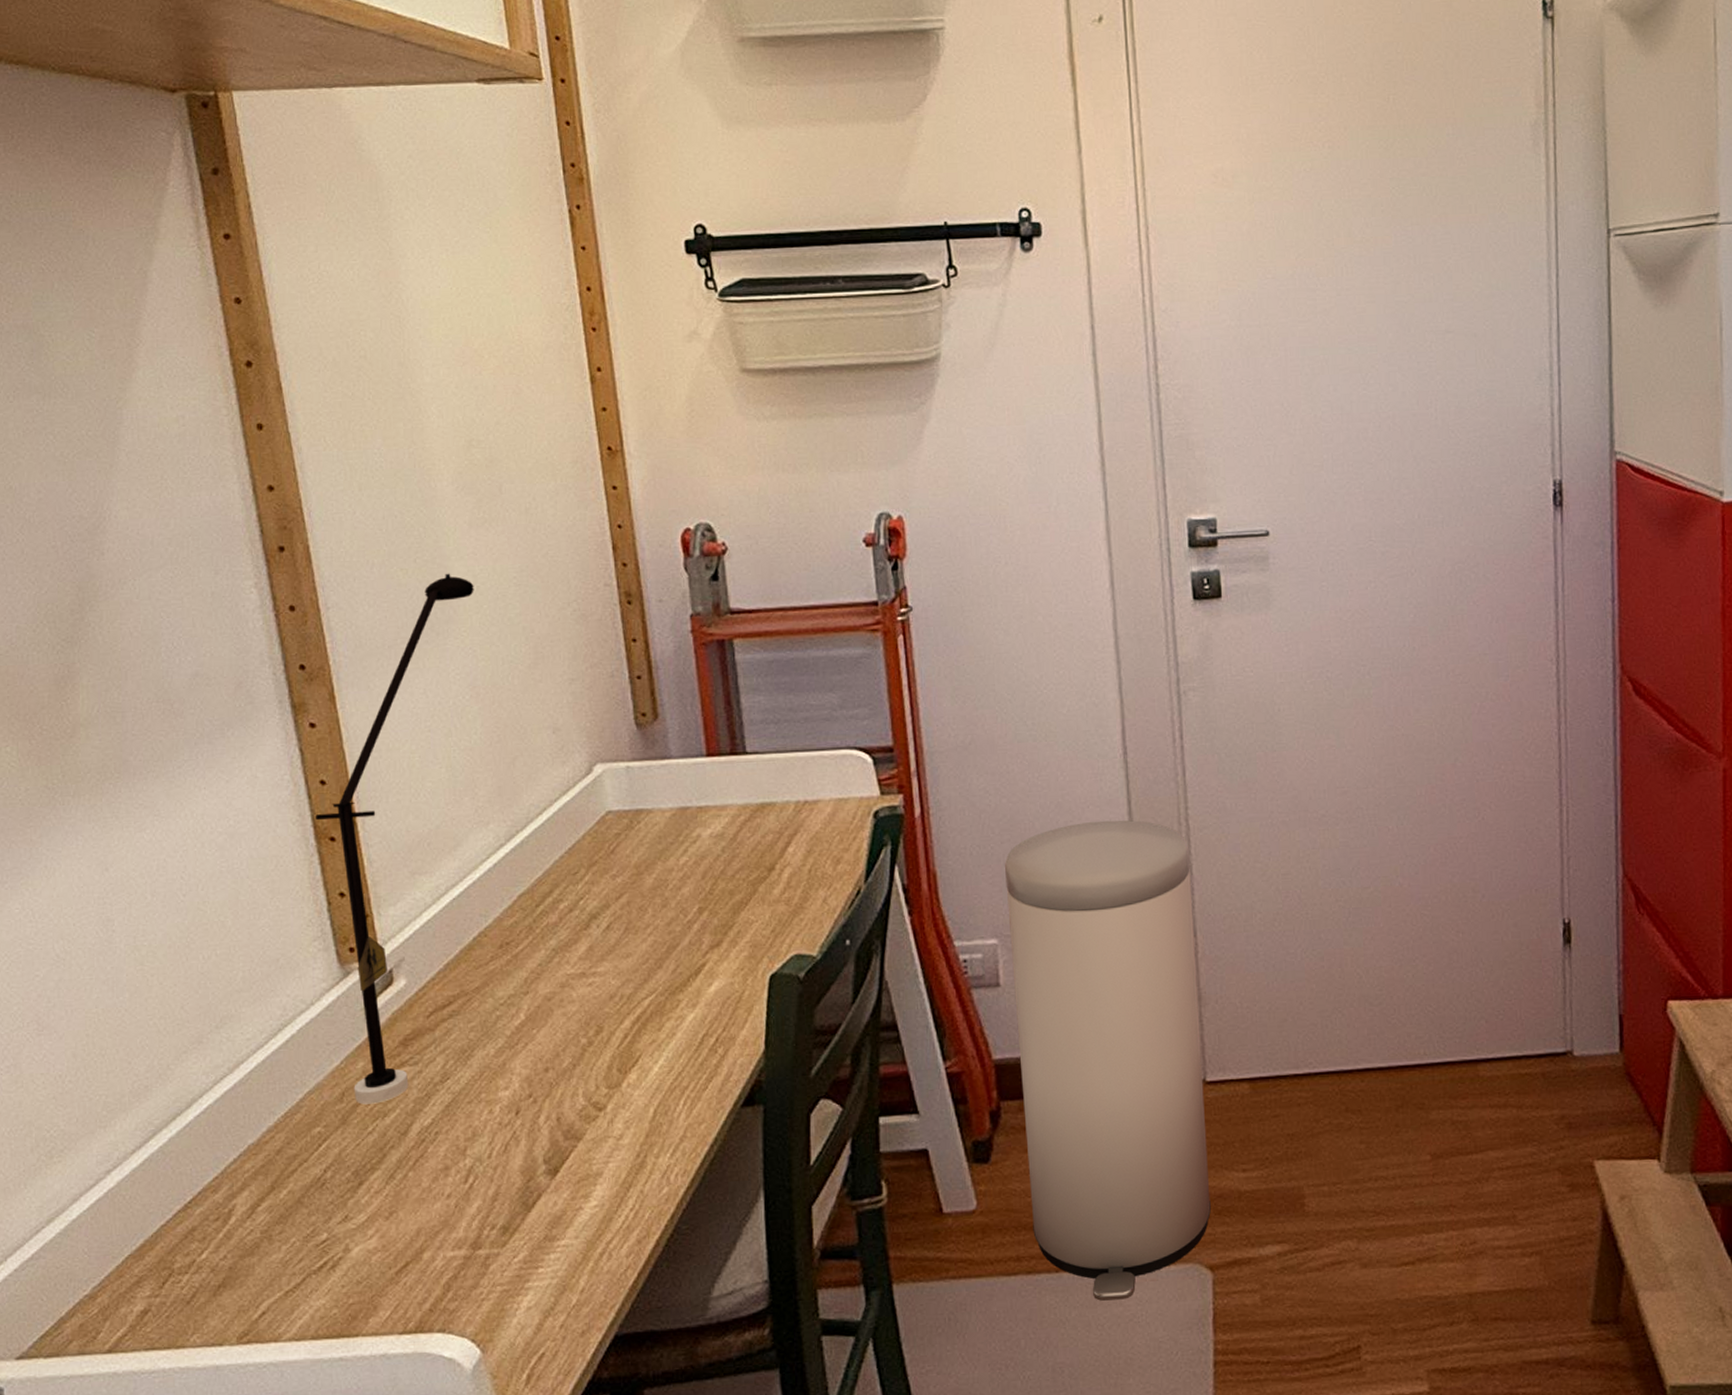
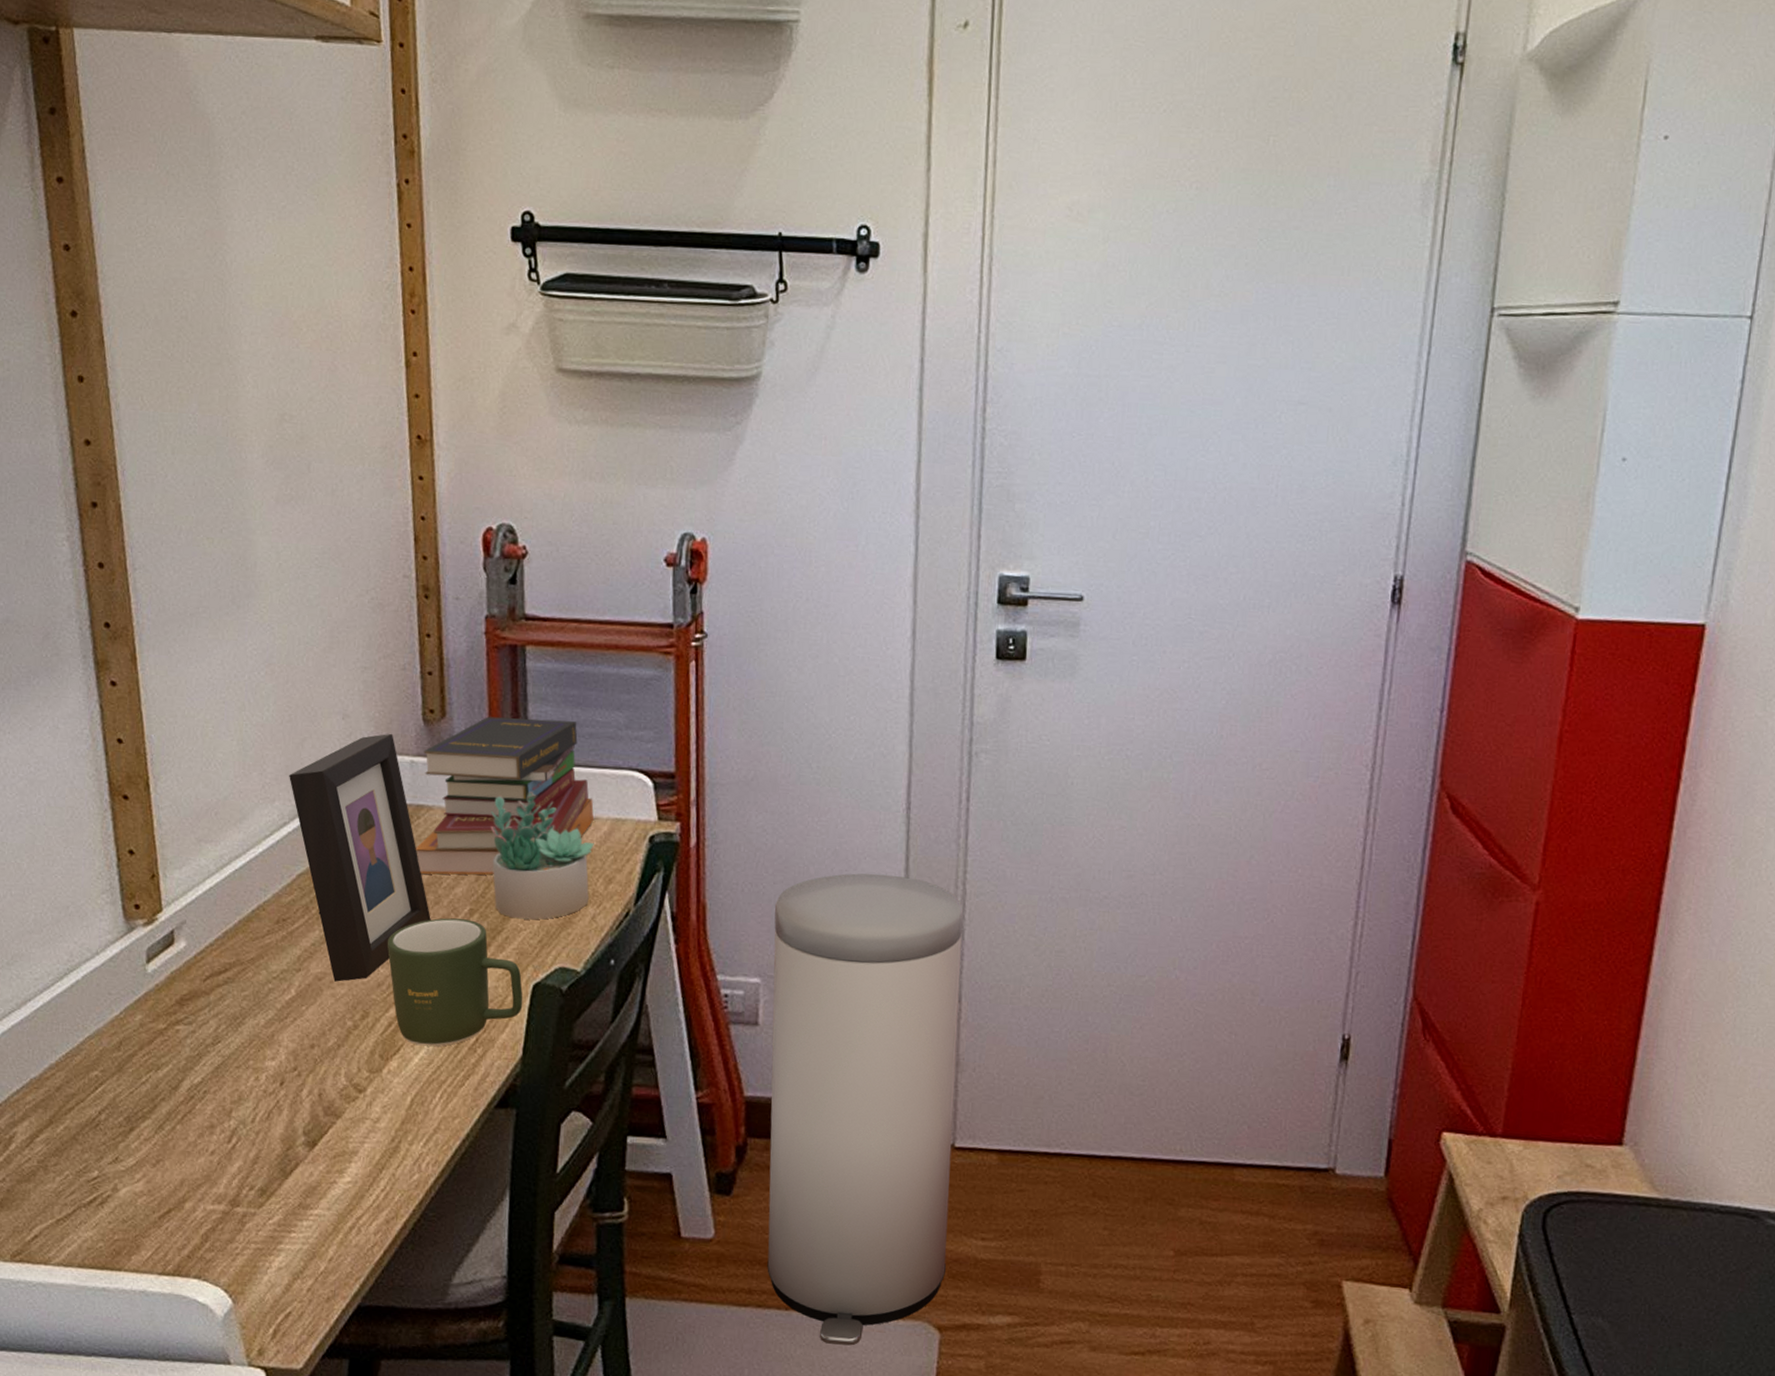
desk lamp: present [316,573,474,1105] -> none [111,547,277,1057]
picture frame: none [502,741,660,1000] -> present [289,733,431,982]
mug: none [617,918,761,1054] -> present [387,918,523,1047]
books: none [637,708,817,878] -> present [415,716,594,875]
succulent plant: none [711,782,819,911] -> present [490,792,594,920]

